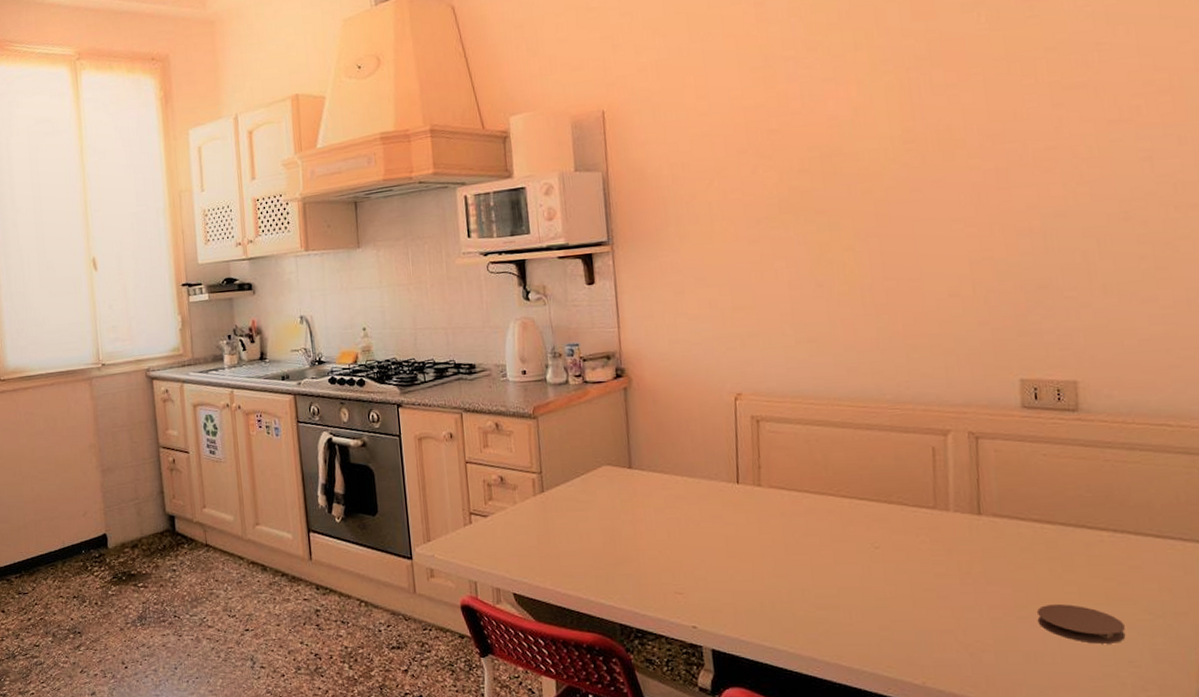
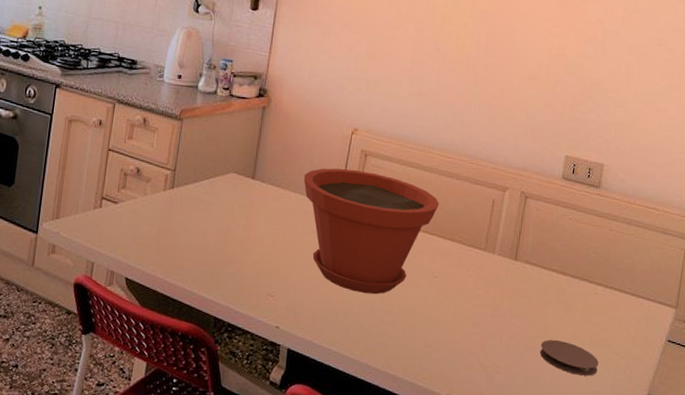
plant pot: none [688,439,863,578] -> present [303,168,439,294]

